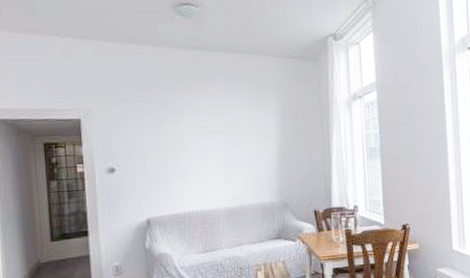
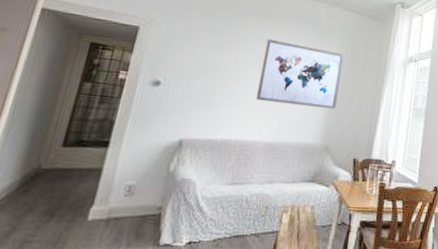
wall art: none [201,105,286,169] -> present [256,38,344,109]

